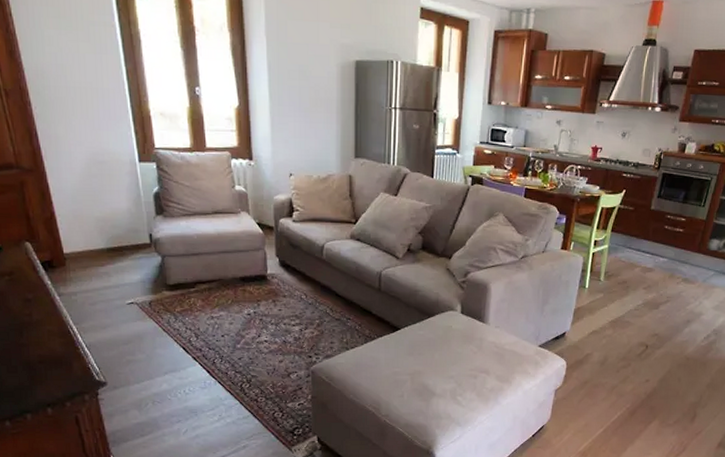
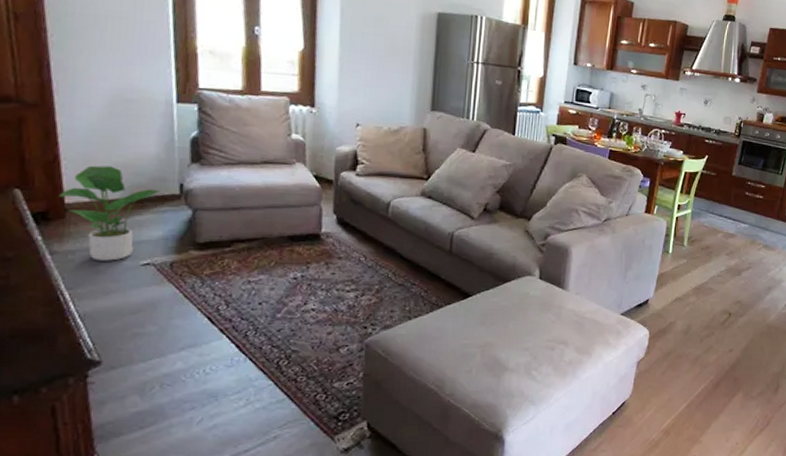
potted plant: none [59,220,135,301] -> present [60,165,160,261]

